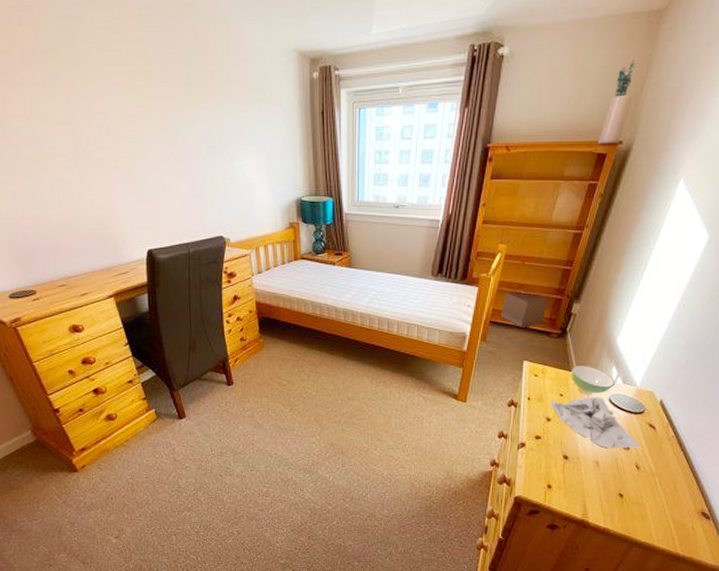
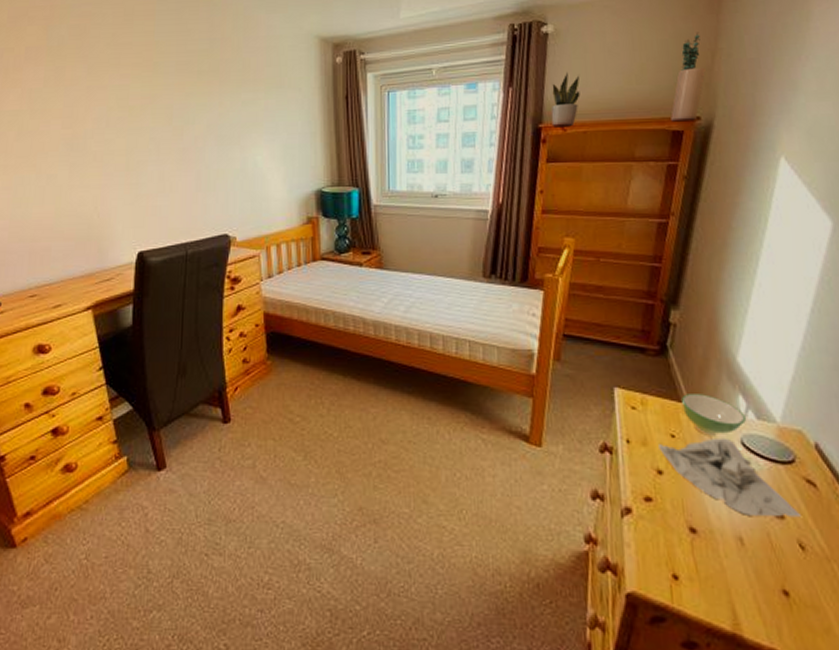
potted plant: none [498,94,526,147] -> present [551,71,580,128]
decorative box: present [500,290,549,327] -> none [576,293,637,342]

